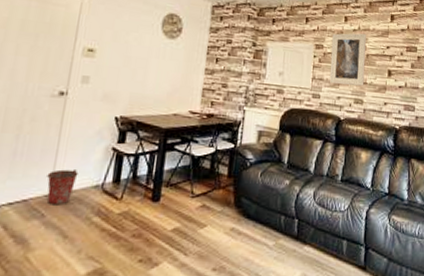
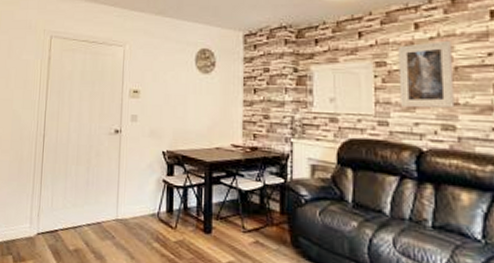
bucket: present [47,168,79,206] -> none [113,197,137,230]

